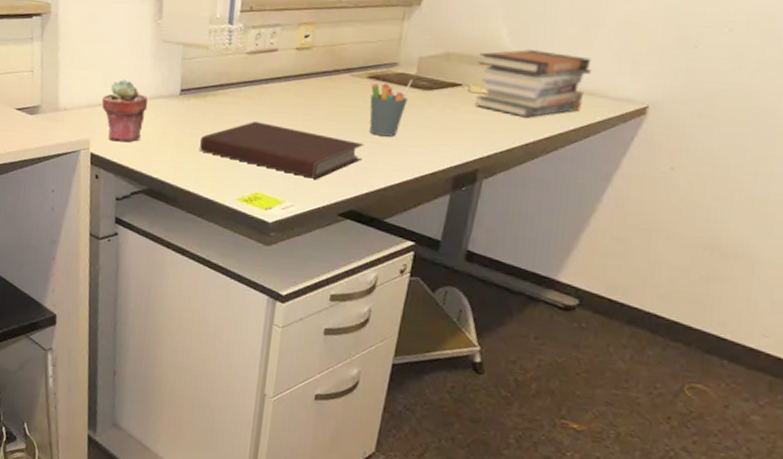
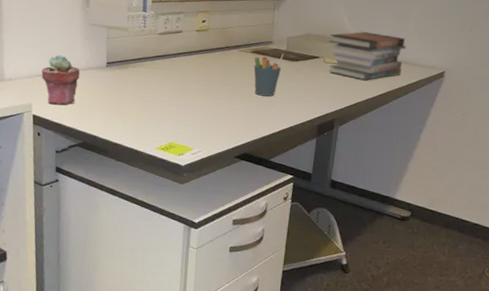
notebook: present [200,122,364,179] -> none [124,87,252,130]

